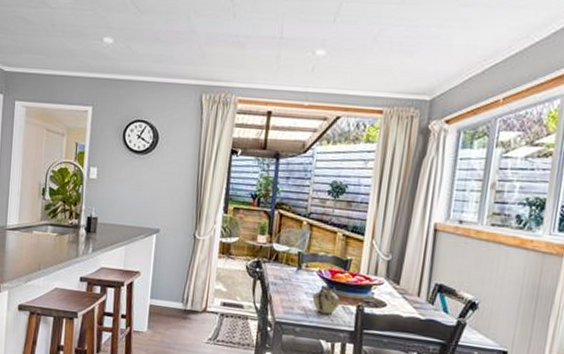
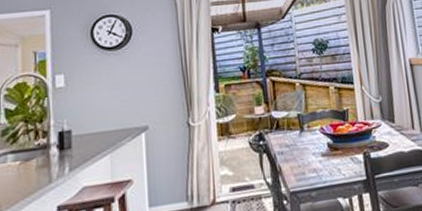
teapot: present [312,285,340,314] -> none [320,140,348,170]

